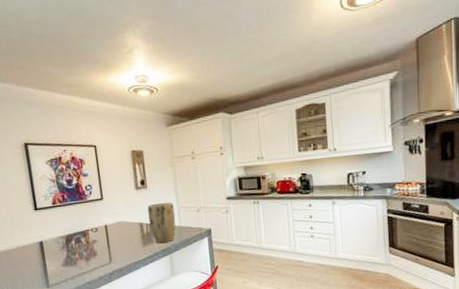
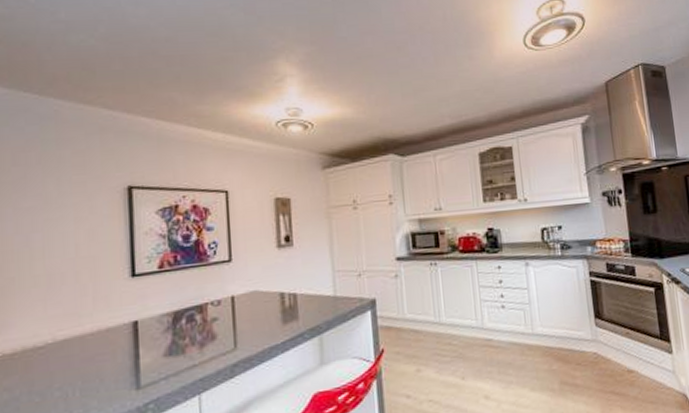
plant pot: present [147,202,176,244] -> none [292,264,330,320]

